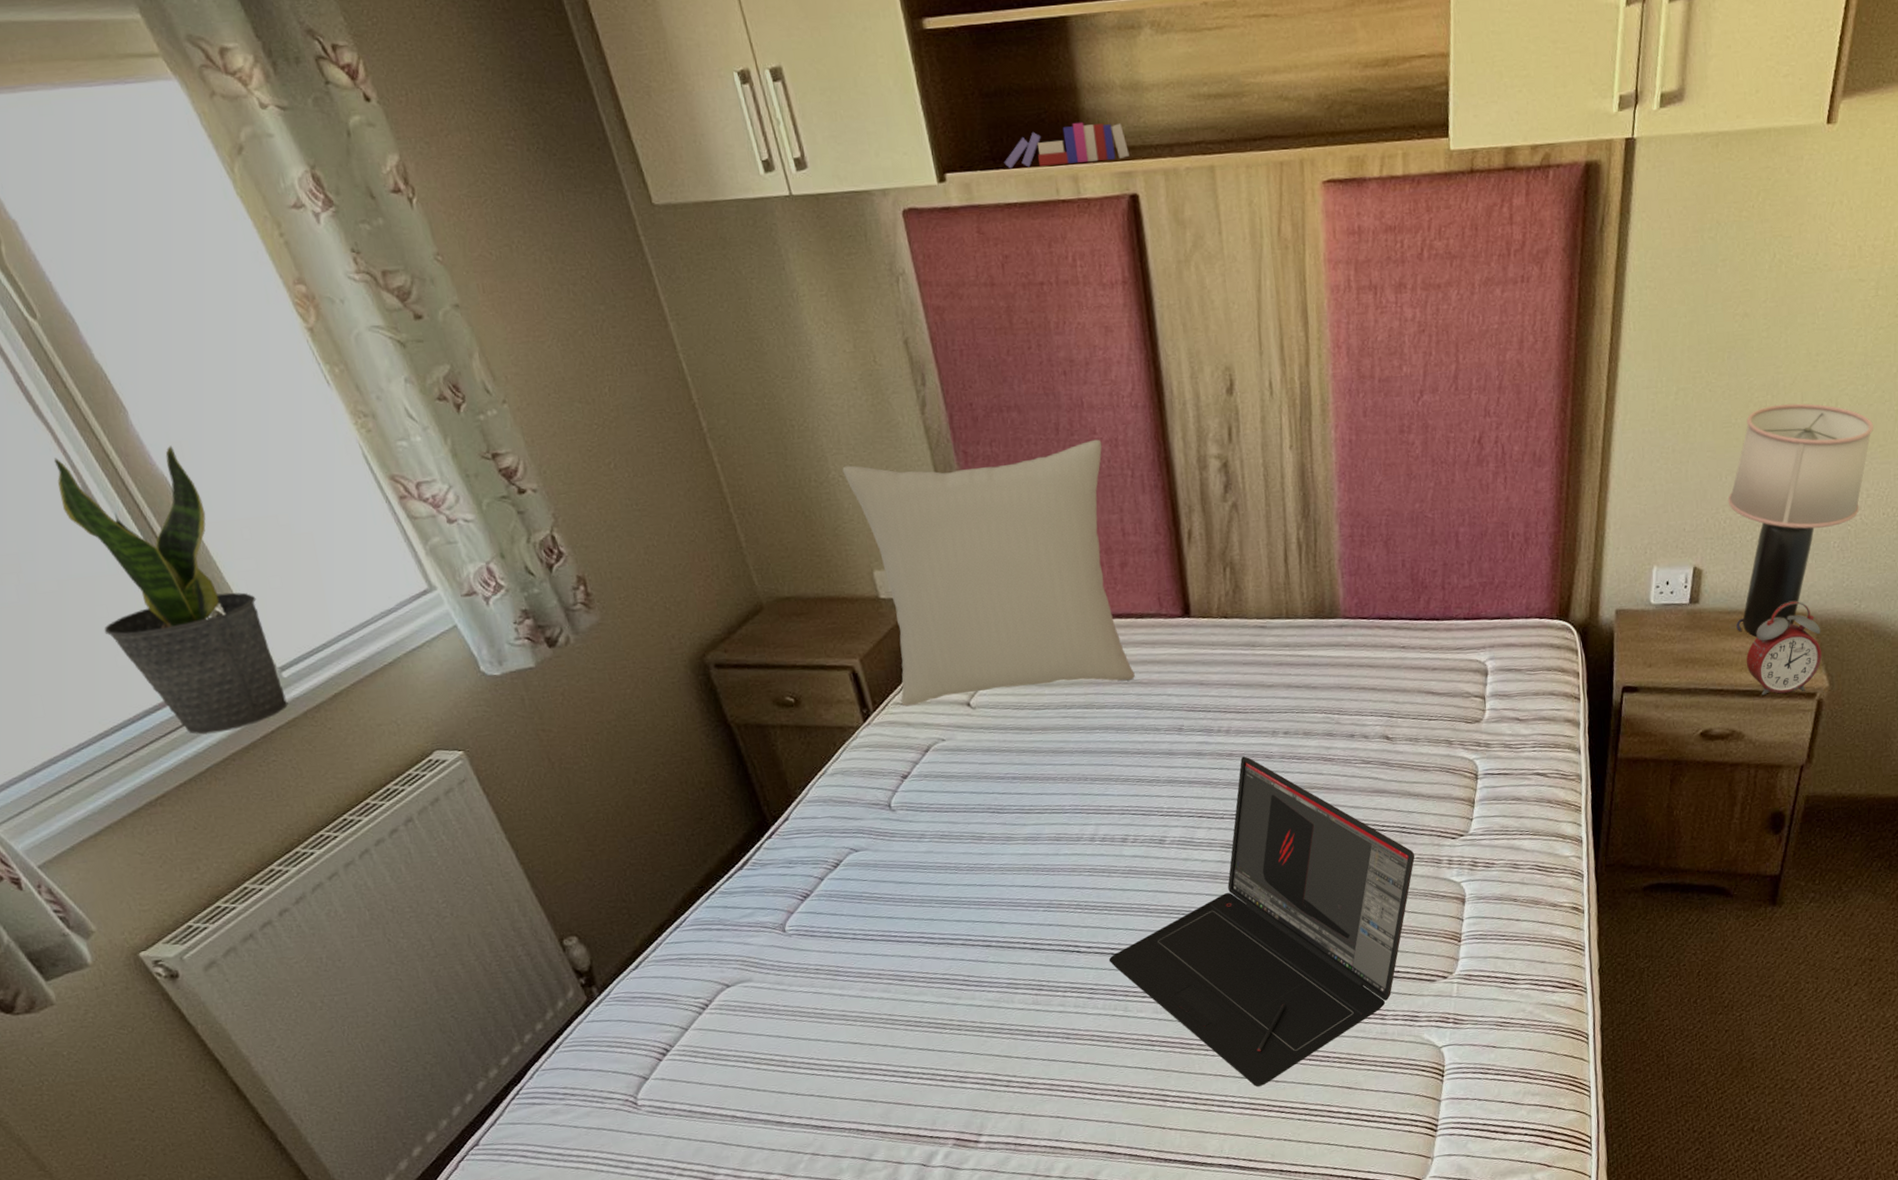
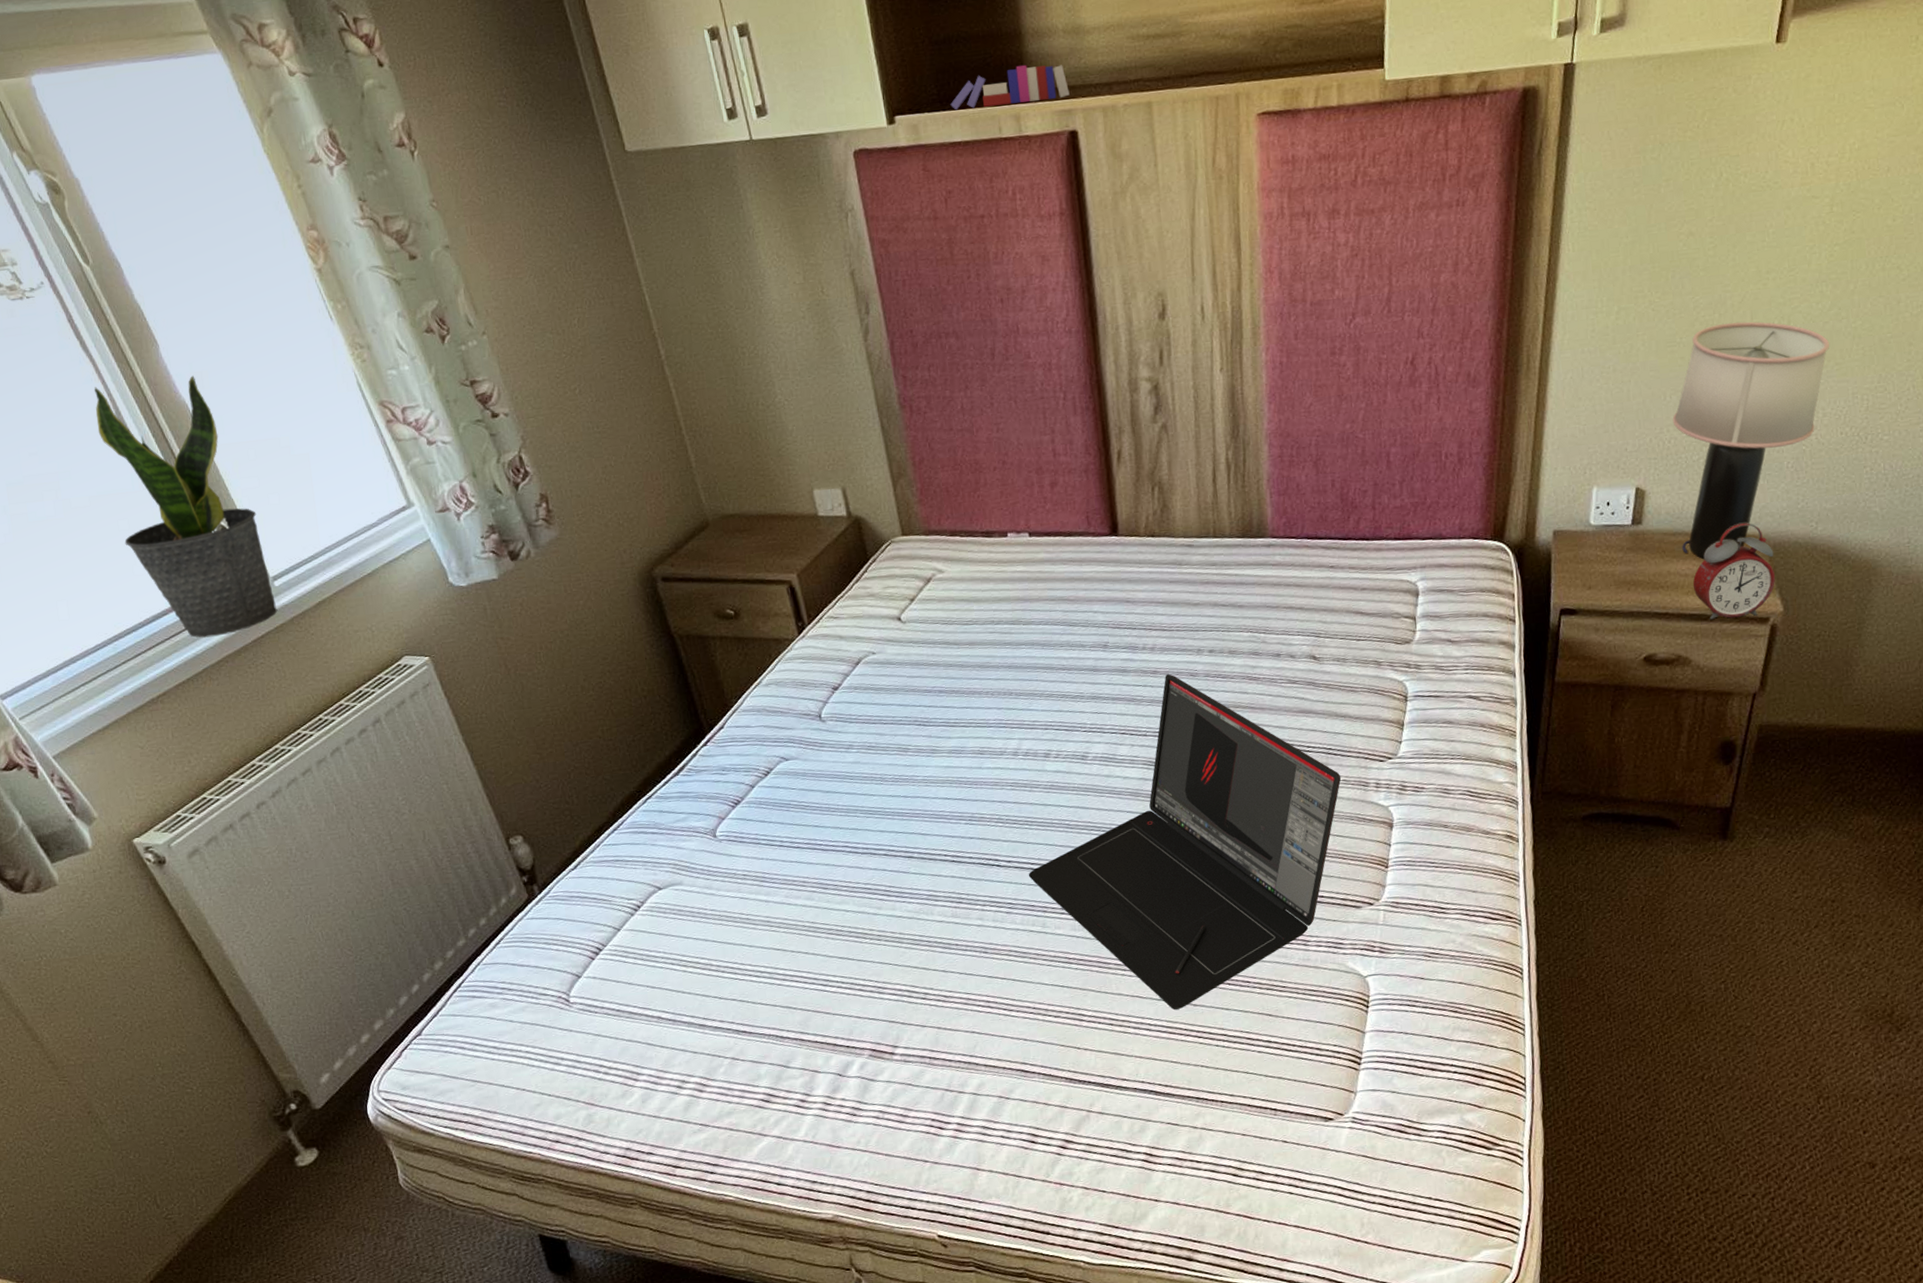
pillow: present [842,439,1135,707] -> none [788,363,1062,620]

